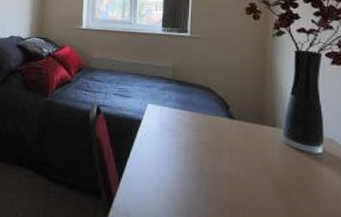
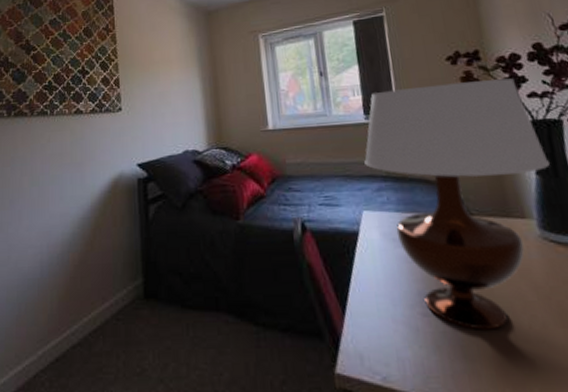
table lamp: none [156,10,305,208] -> present [364,78,551,330]

